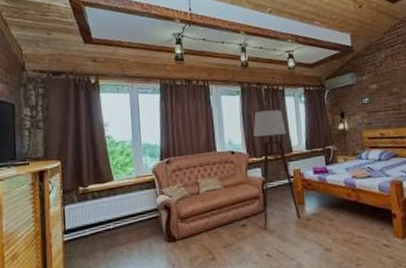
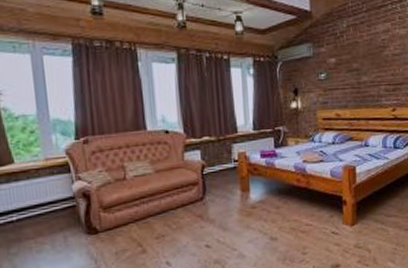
floor lamp: present [240,109,301,231] -> none [175,82,245,220]

